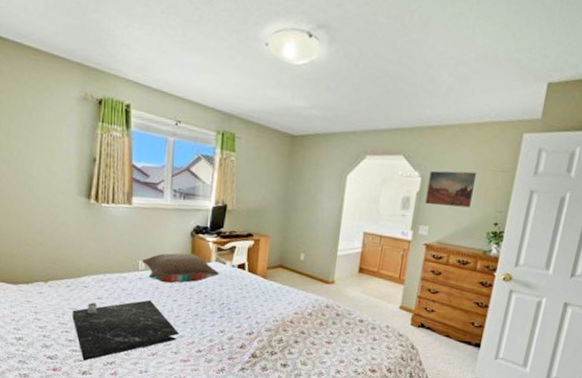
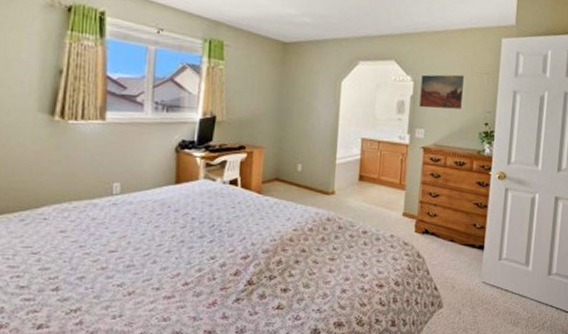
tray: present [72,299,179,361] -> none [26,228,161,311]
pillow: present [141,253,220,284] -> none [115,171,209,207]

